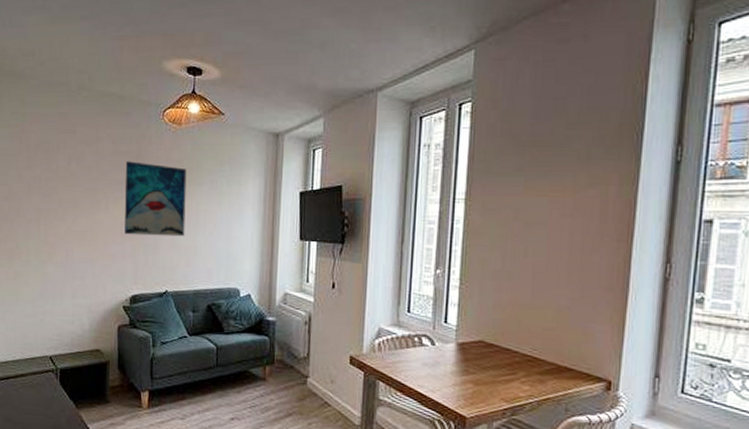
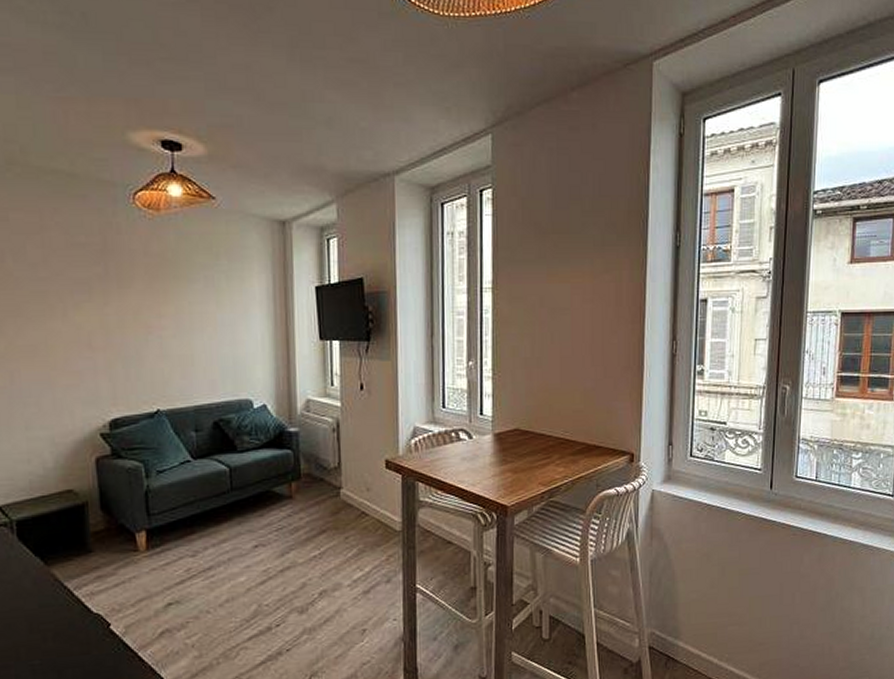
wall art: present [124,161,187,237] -> none [86,255,177,346]

